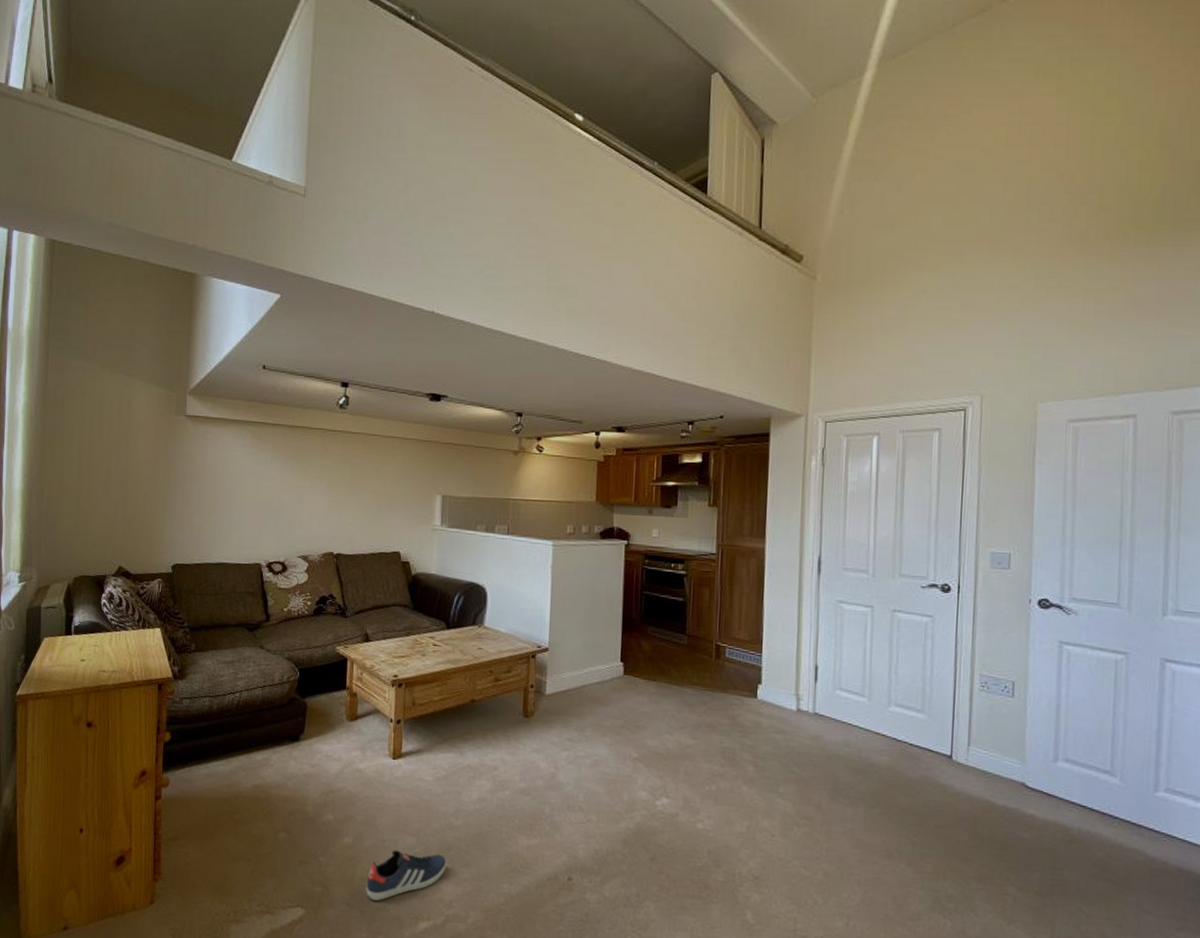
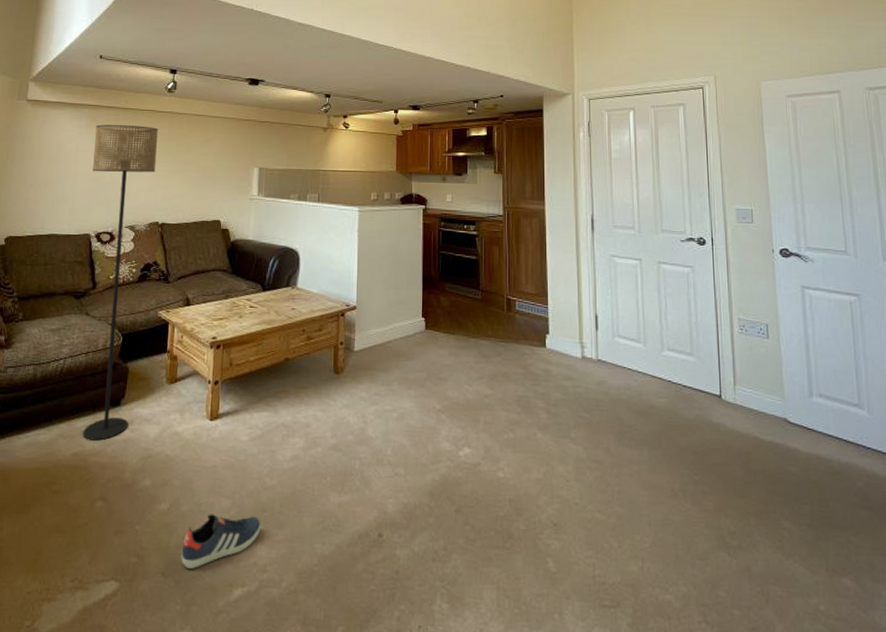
floor lamp: none [260,444,330,774] -> present [82,124,158,441]

